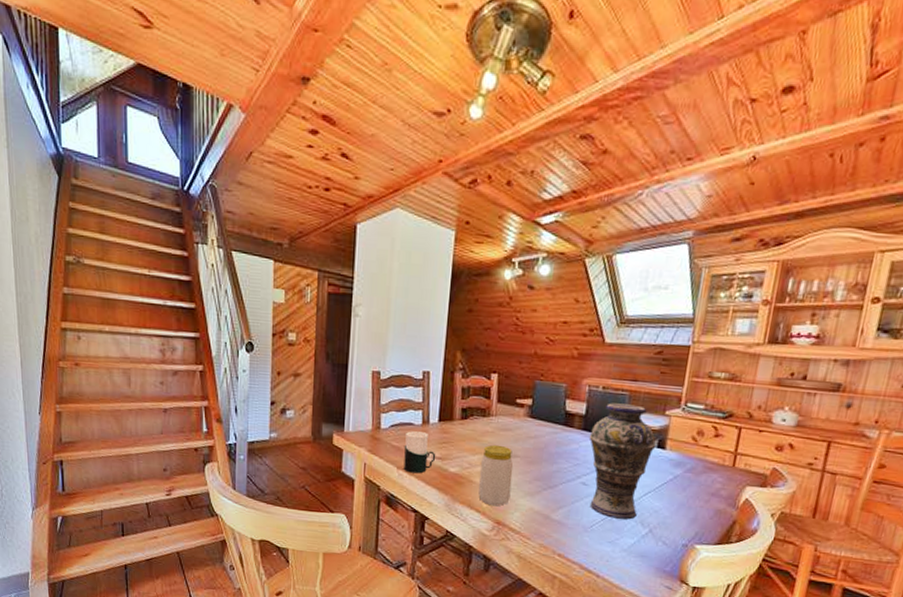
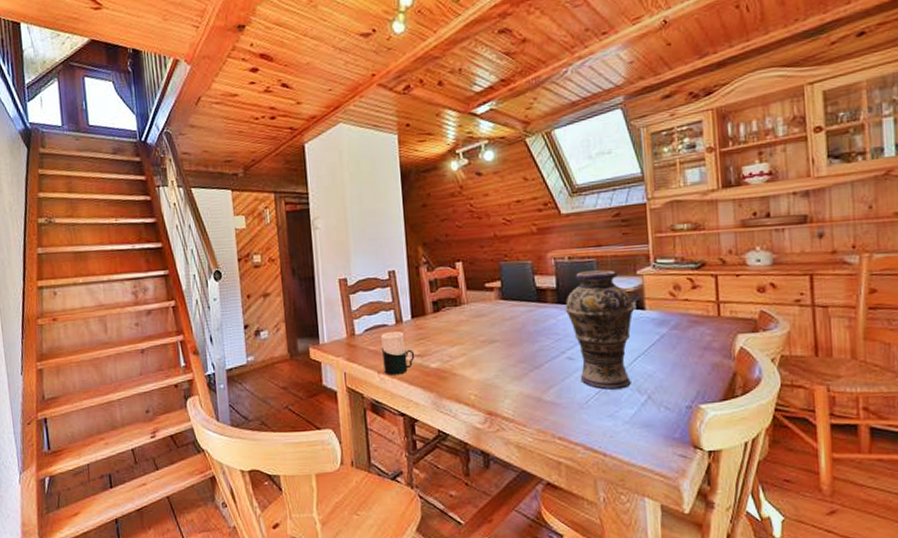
jar: present [478,444,514,506] -> none [460,332,497,397]

